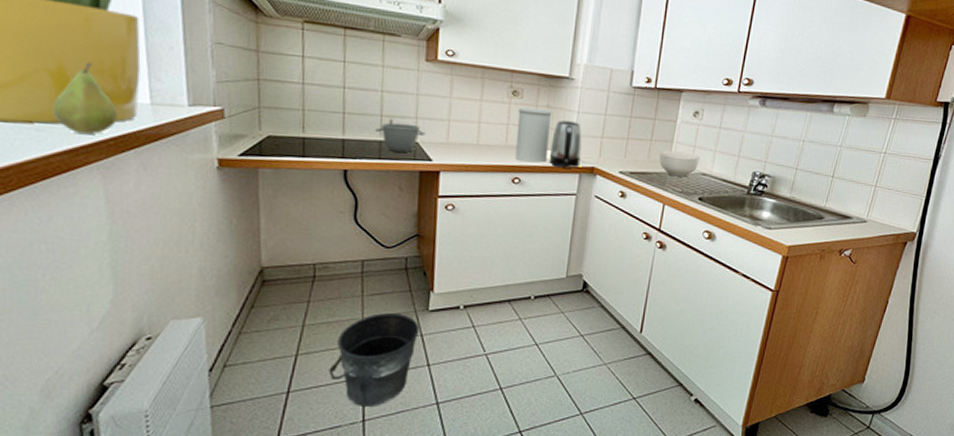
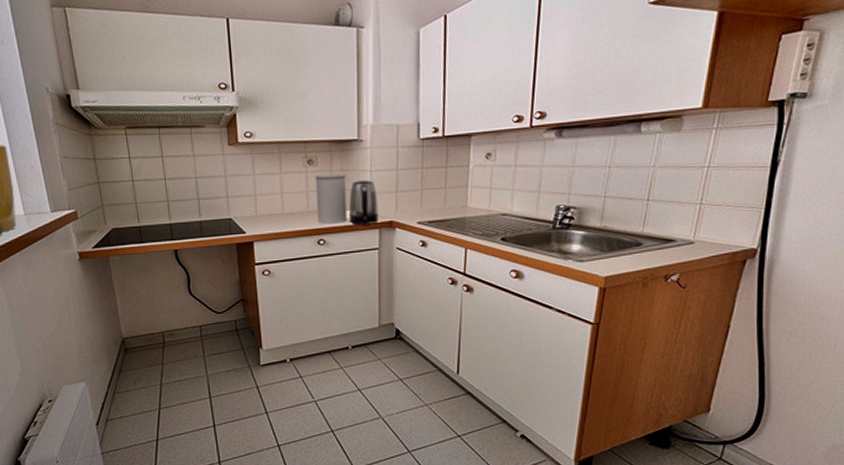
bucket: present [329,313,420,406] -> none [186,369,255,450]
cooking pot: present [375,117,426,152] -> none [195,200,237,229]
bowl: present [658,150,700,177] -> none [454,195,498,220]

